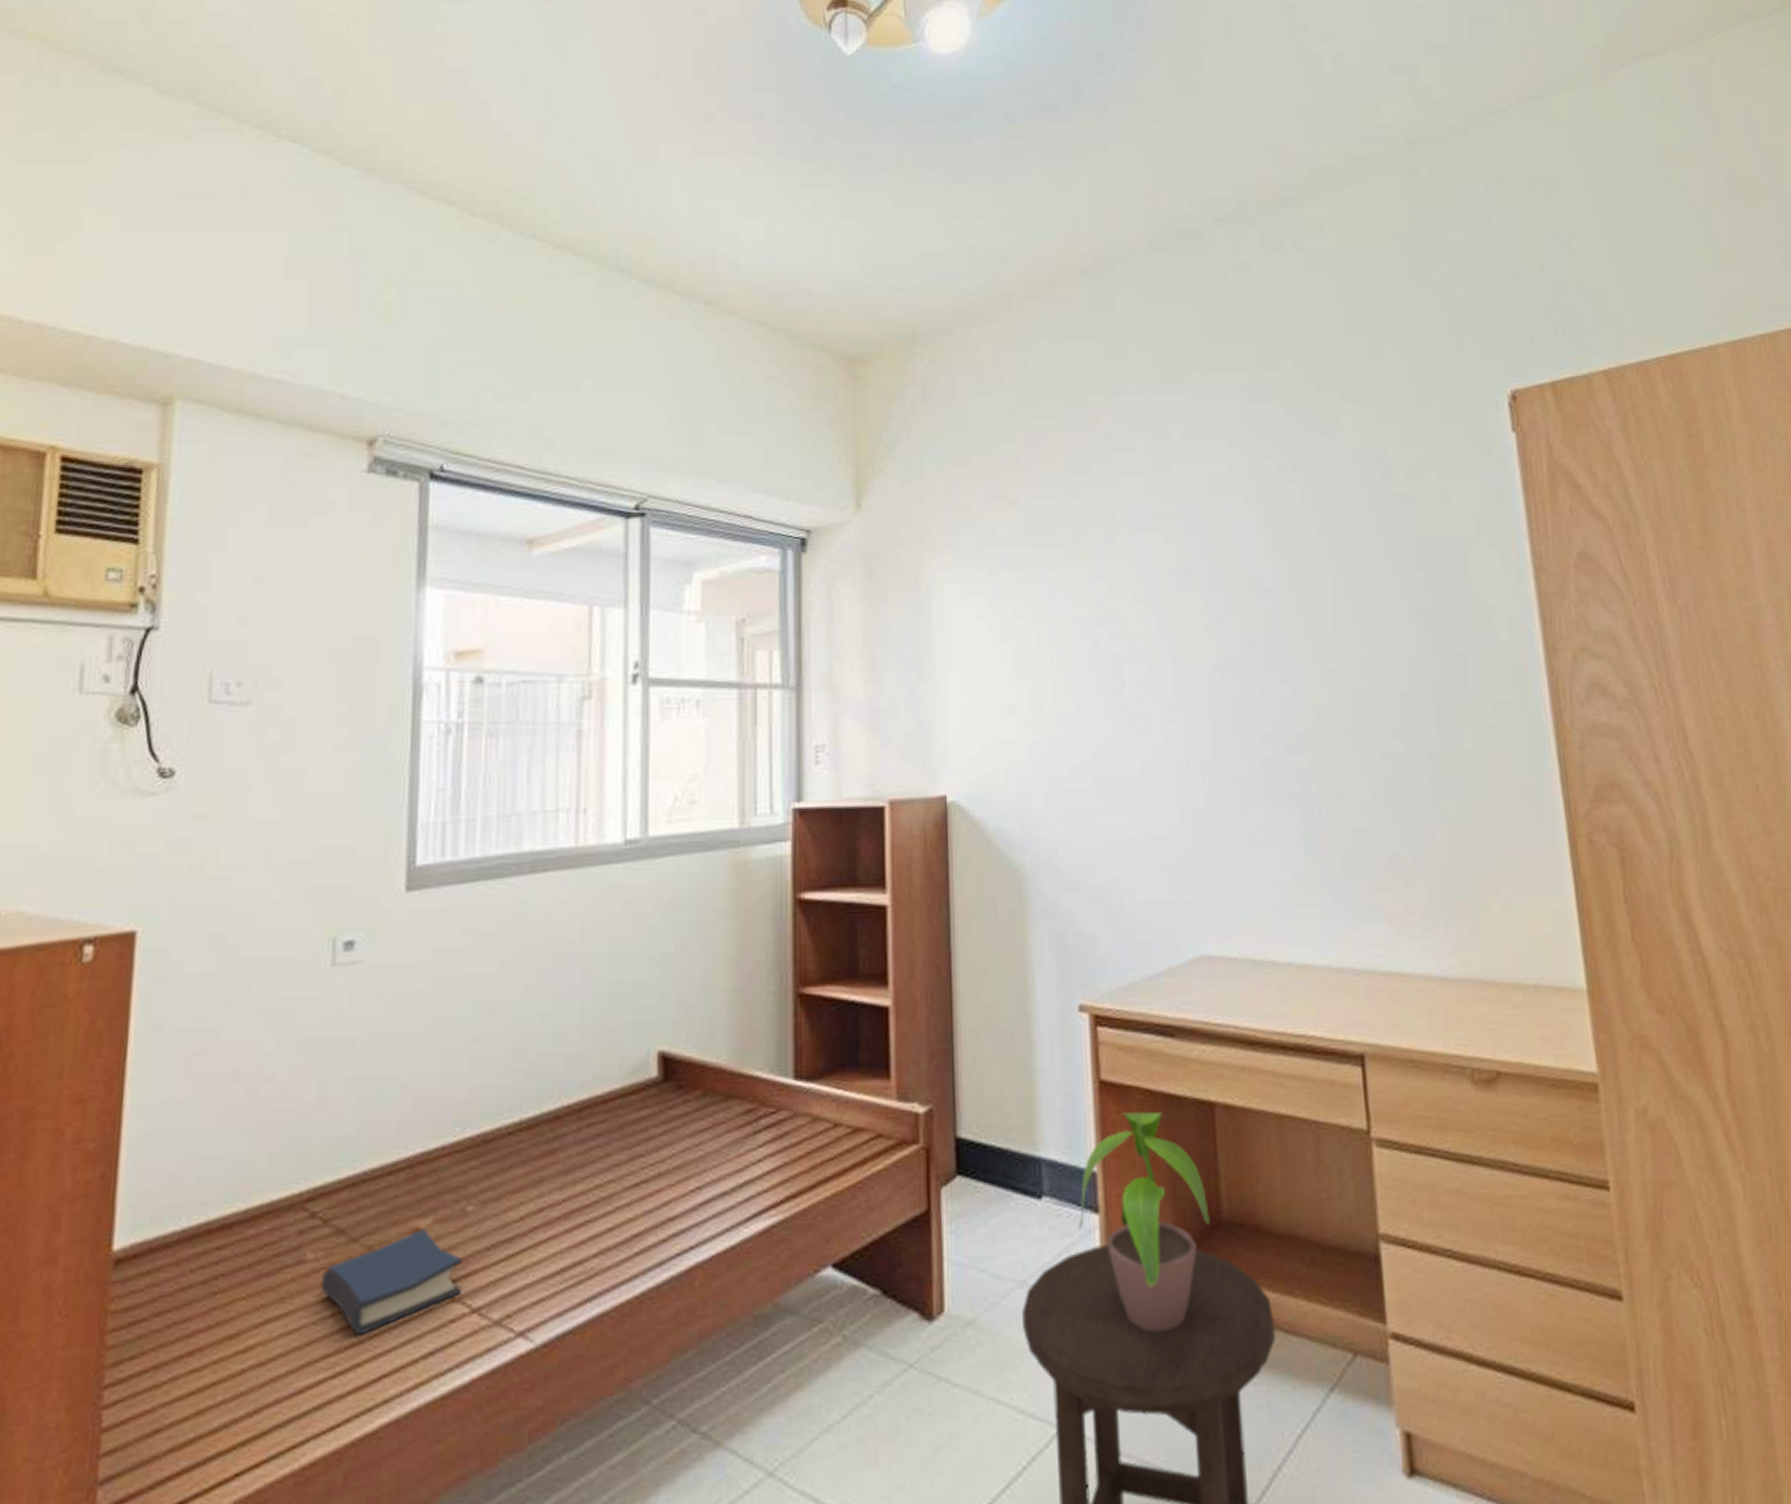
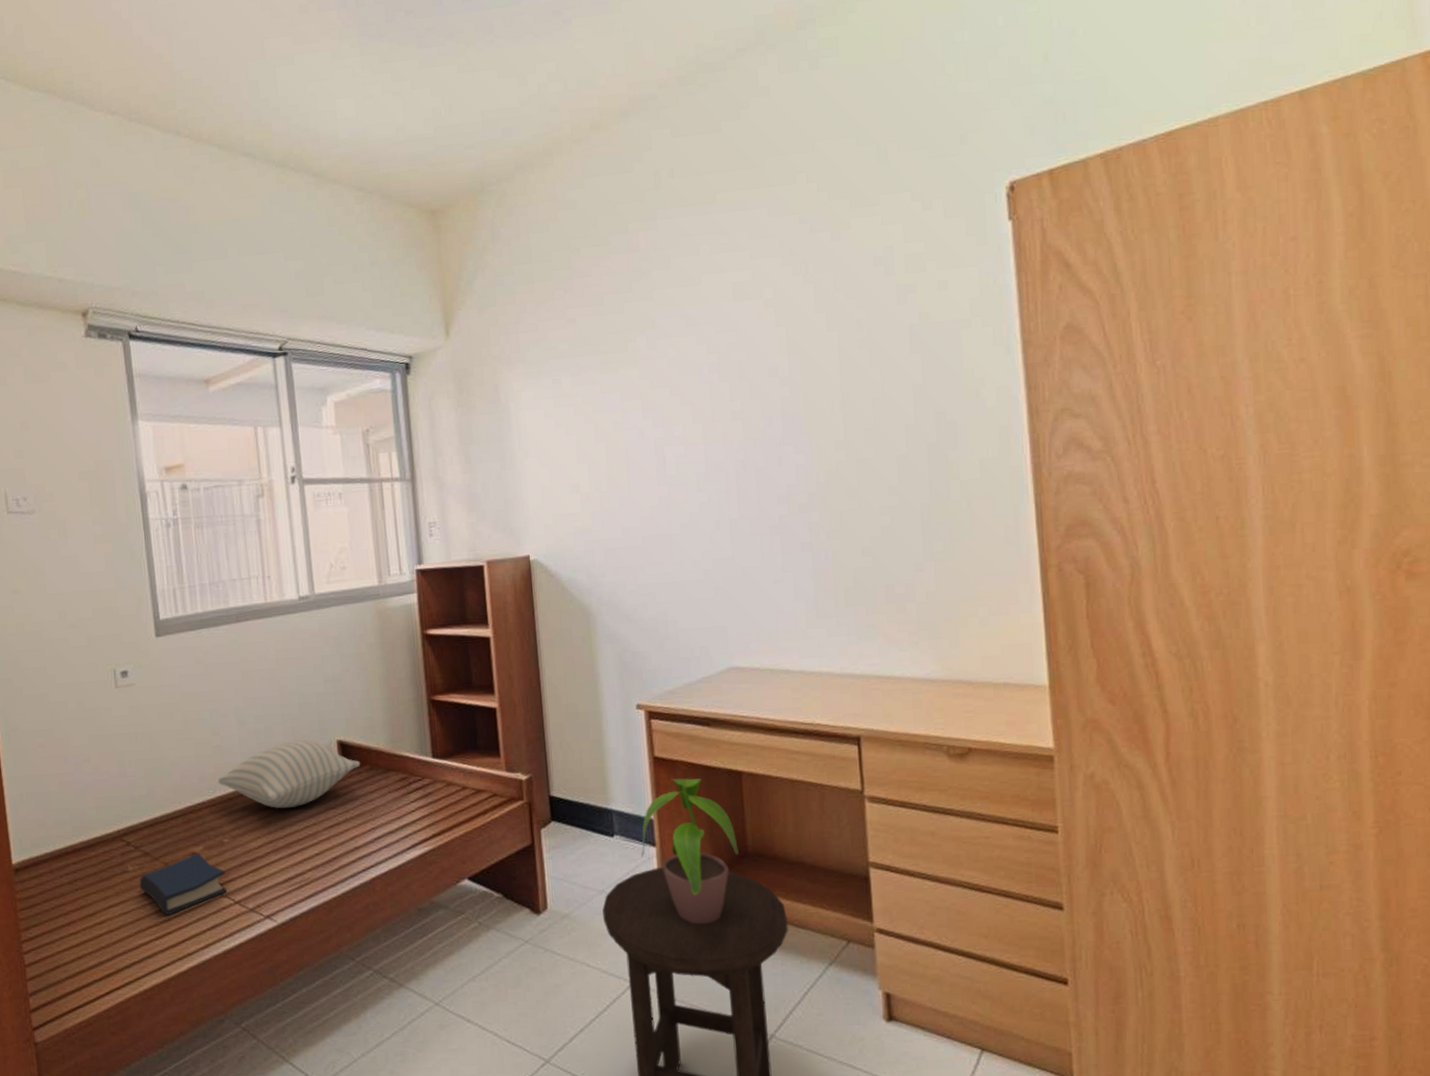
pillow: none [471,1050,690,1157] -> present [218,740,361,809]

